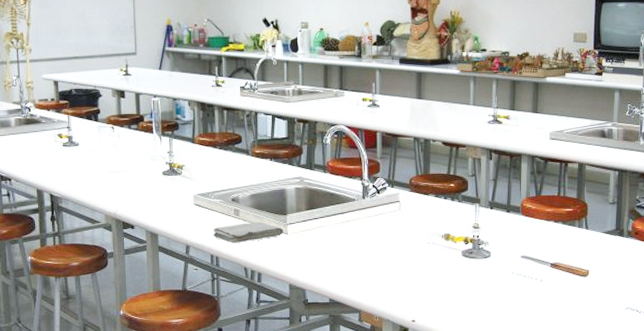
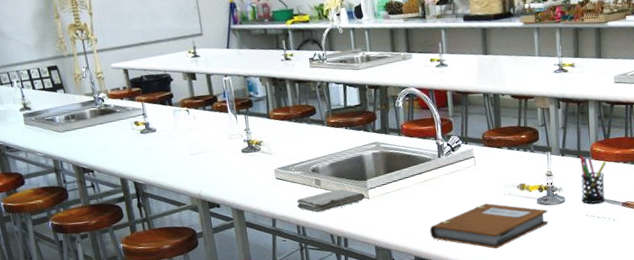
notebook: none [347,251,472,299] -> present [429,203,548,249]
pen holder: none [508,210,537,261] -> present [580,155,607,204]

